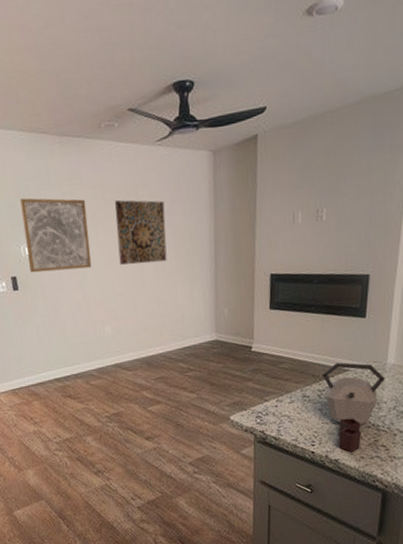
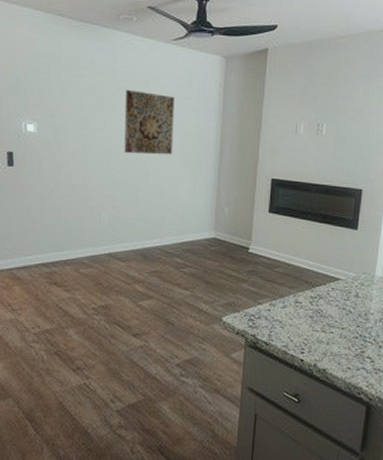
wall art: present [20,198,92,273] -> none [28,74,96,152]
kettle: present [322,362,385,453] -> none [314,271,373,363]

